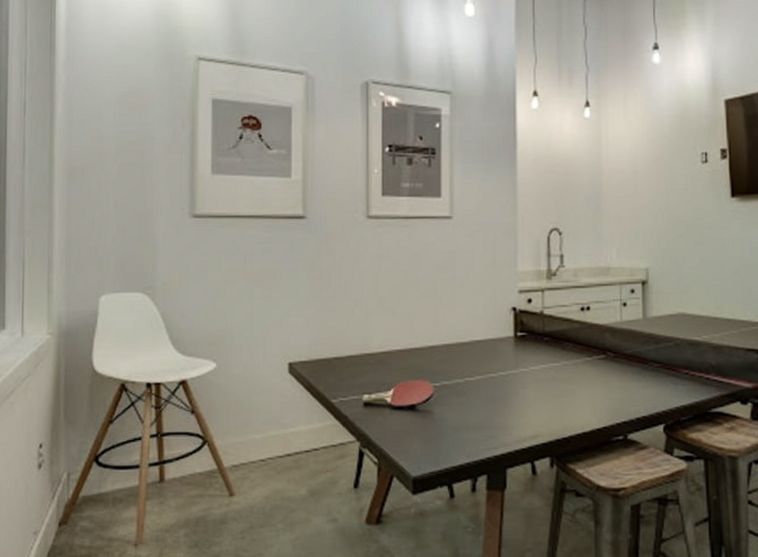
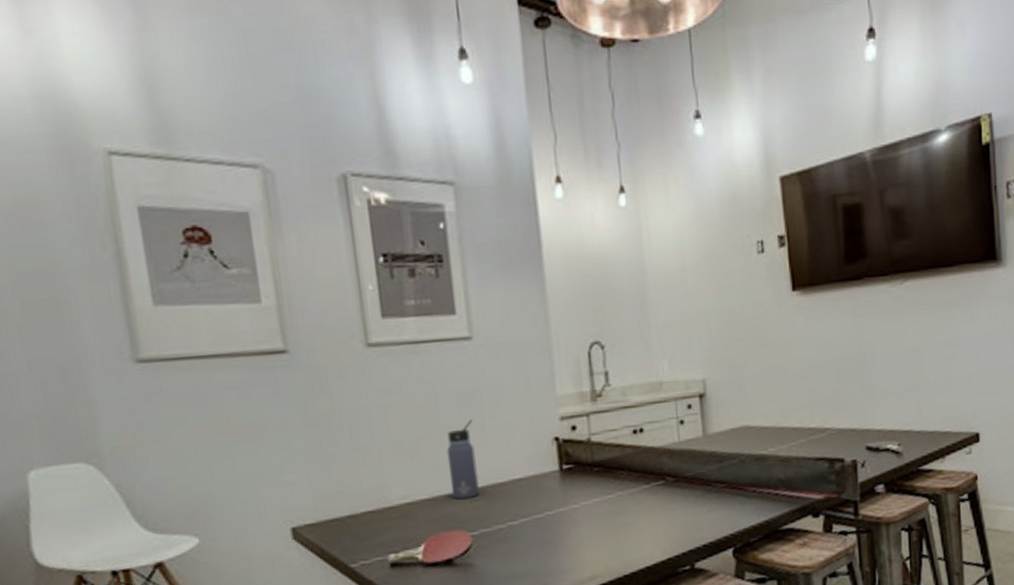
water bottle: none [421,286,445,354] -> present [446,419,480,500]

